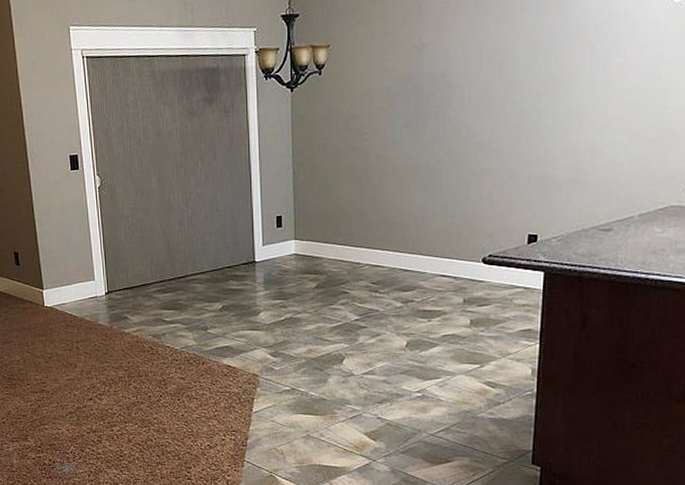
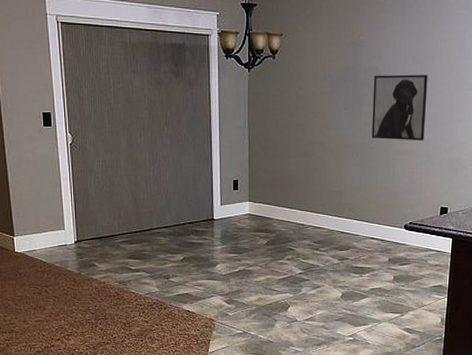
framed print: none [439,77,509,158] -> present [371,74,428,141]

